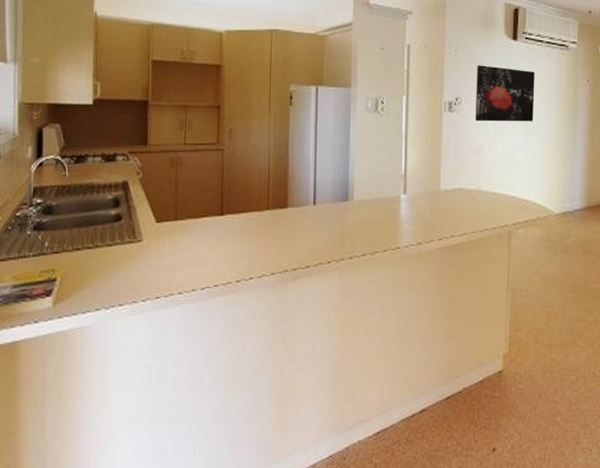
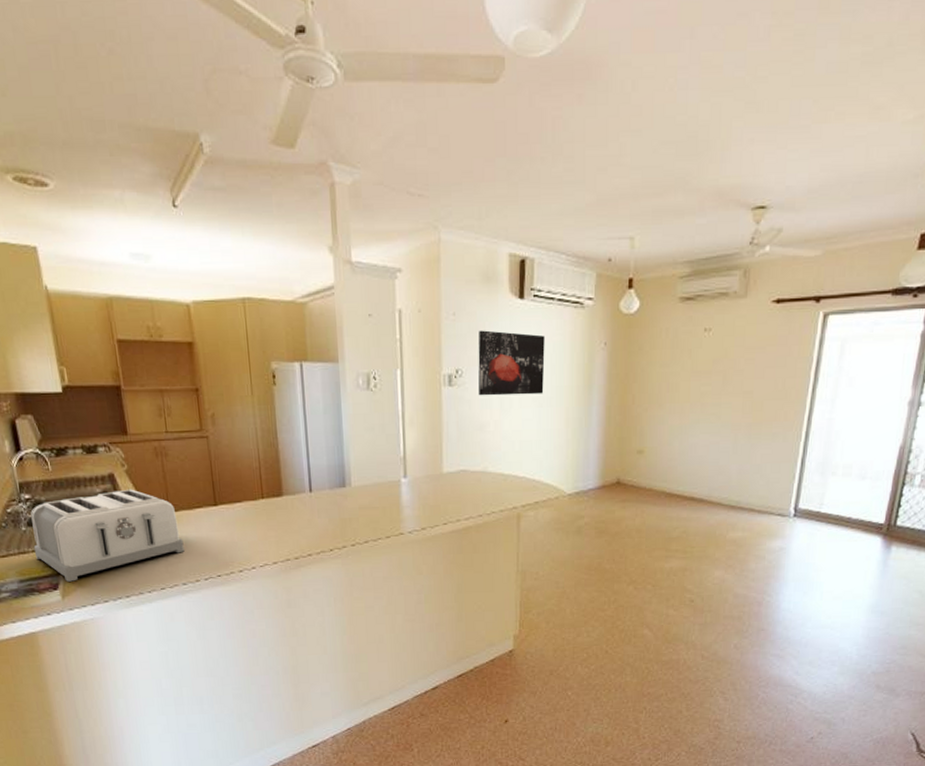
toaster: none [34,197,185,288] -> present [30,489,185,582]

